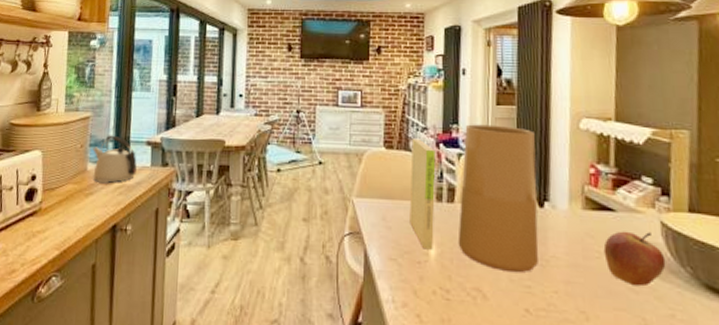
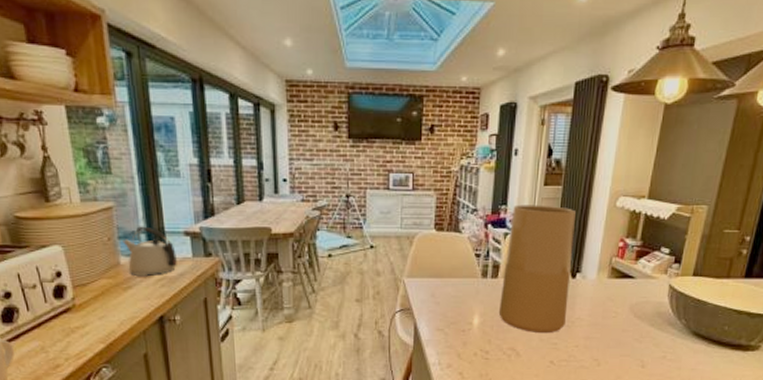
book: present [409,138,436,250] -> none [456,220,484,320]
fruit: present [603,231,666,287] -> none [619,294,667,337]

